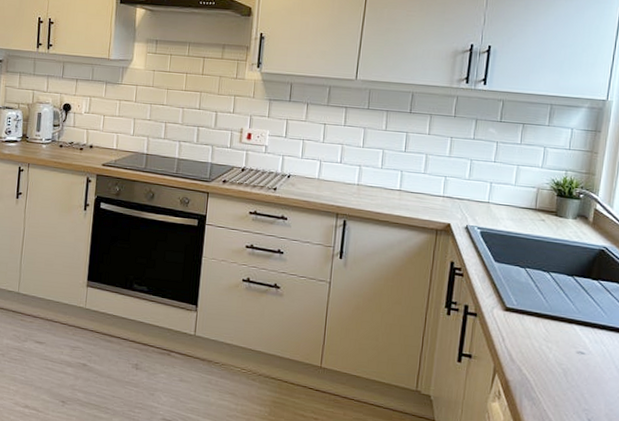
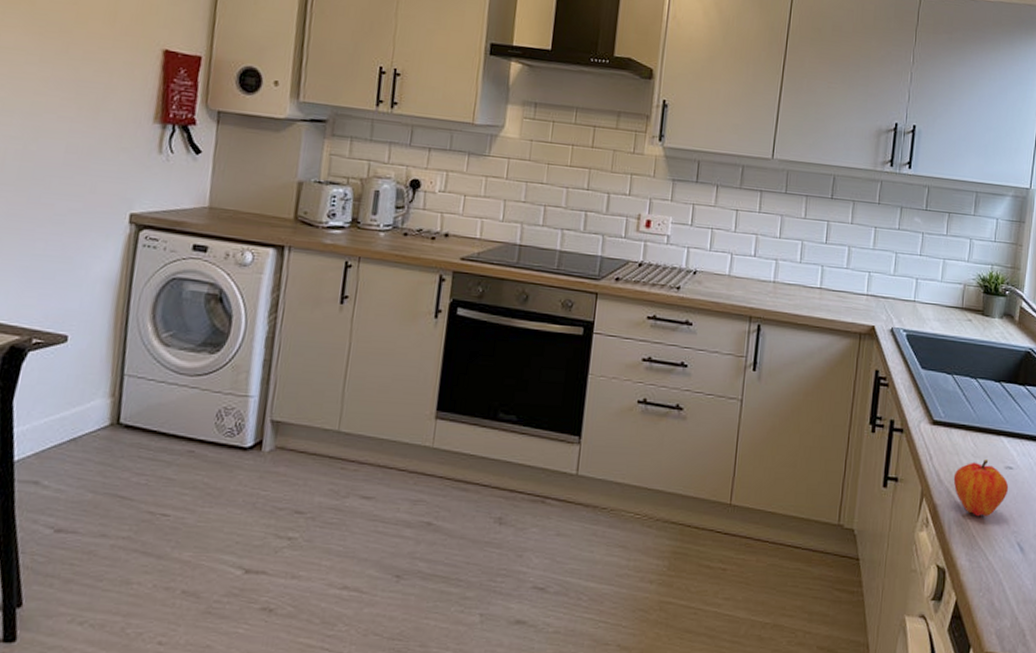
fruit: none [525,344,581,394] -> present [953,459,1009,517]

